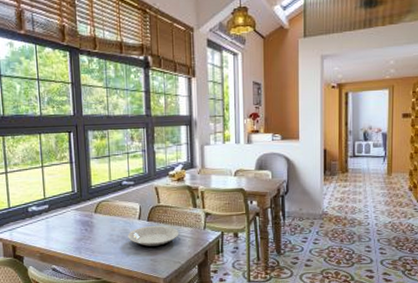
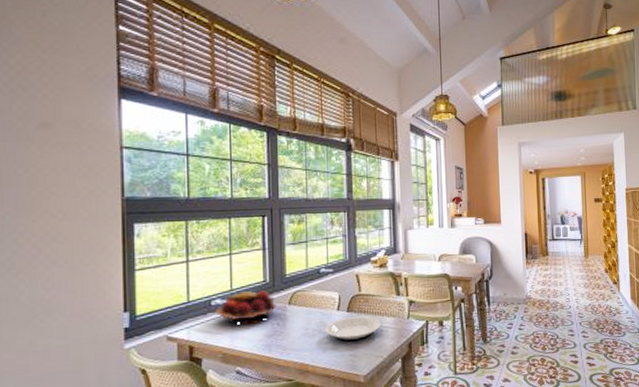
fruit basket: none [31,200,84,229] -> present [214,290,276,325]

